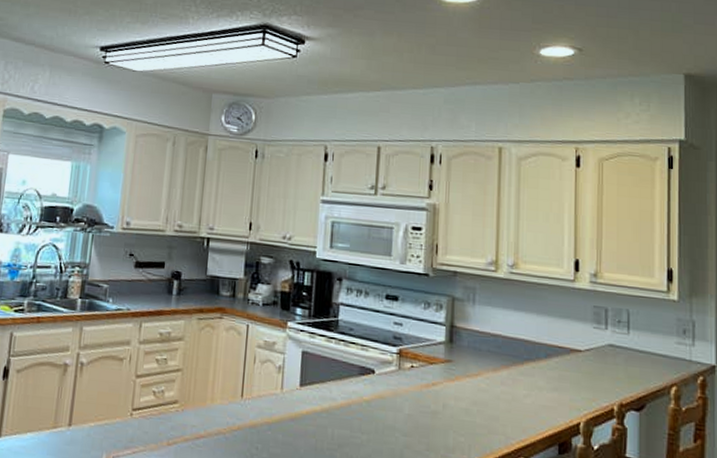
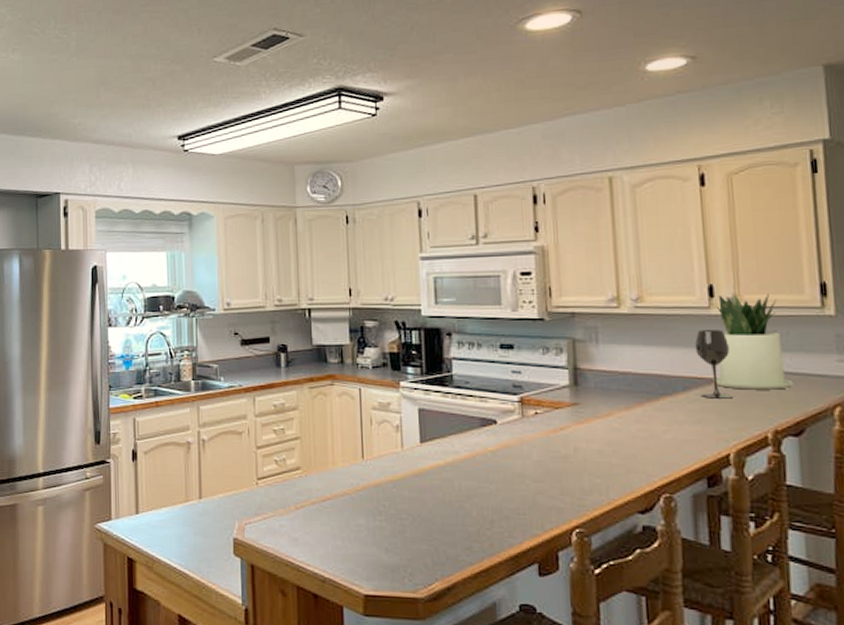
wineglass: none [559,301,589,370] -> present [695,330,734,399]
planter: none [571,270,639,365] -> present [713,293,794,390]

